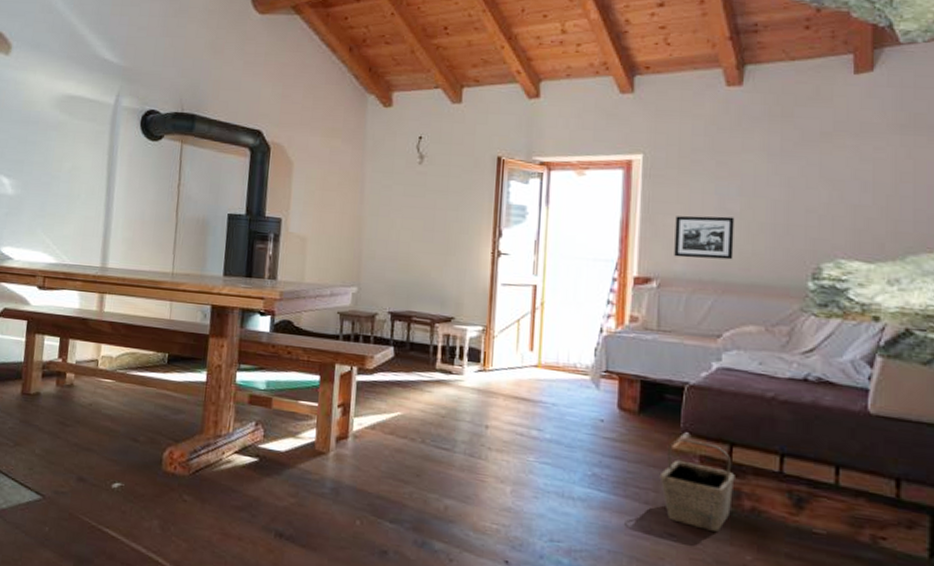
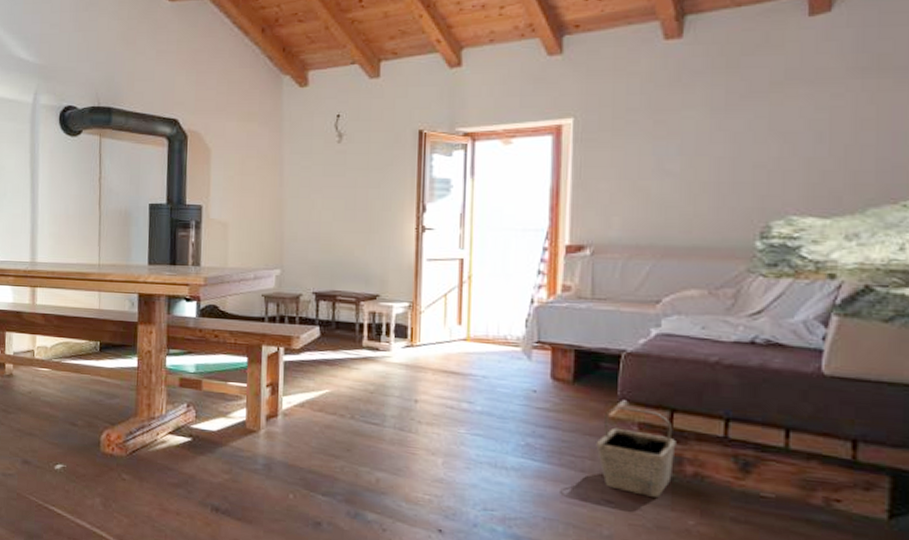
picture frame: present [674,215,735,260] -> none [609,178,674,223]

